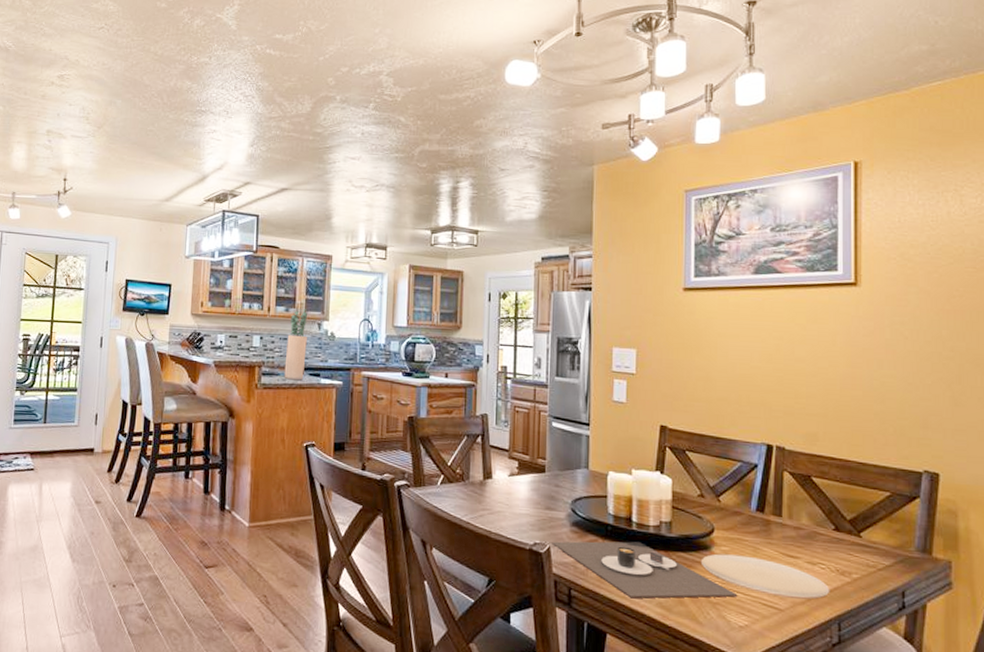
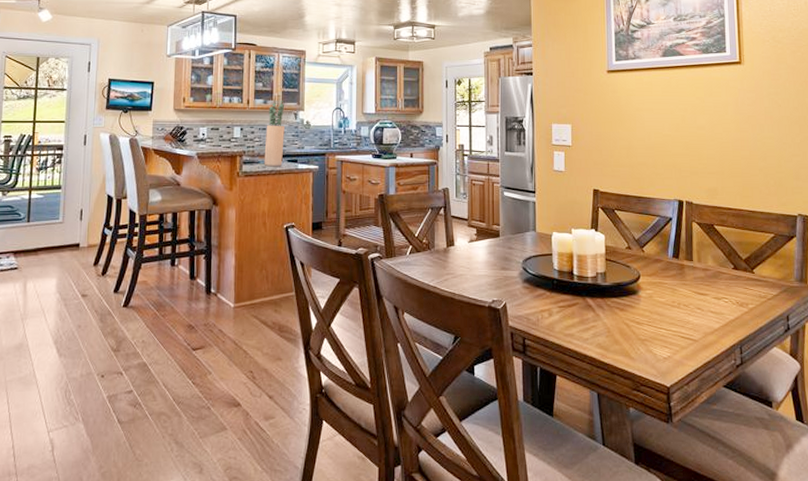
place setting: present [552,541,738,599] -> none [507,292,661,342]
plate: present [700,553,830,600] -> none [630,296,733,330]

